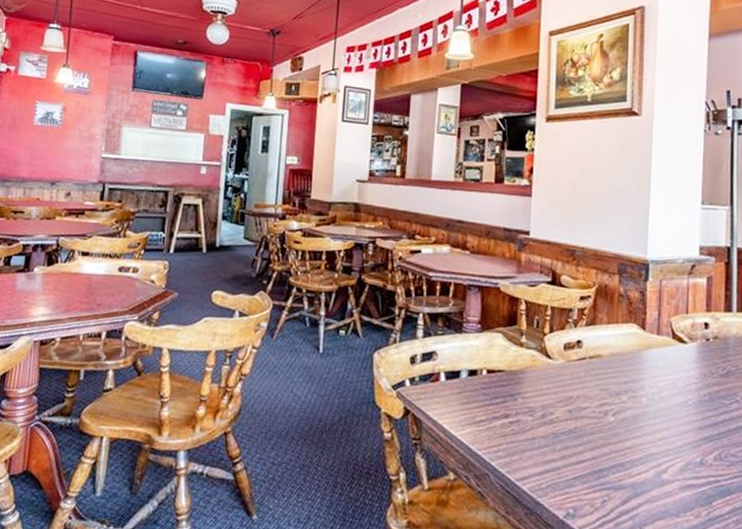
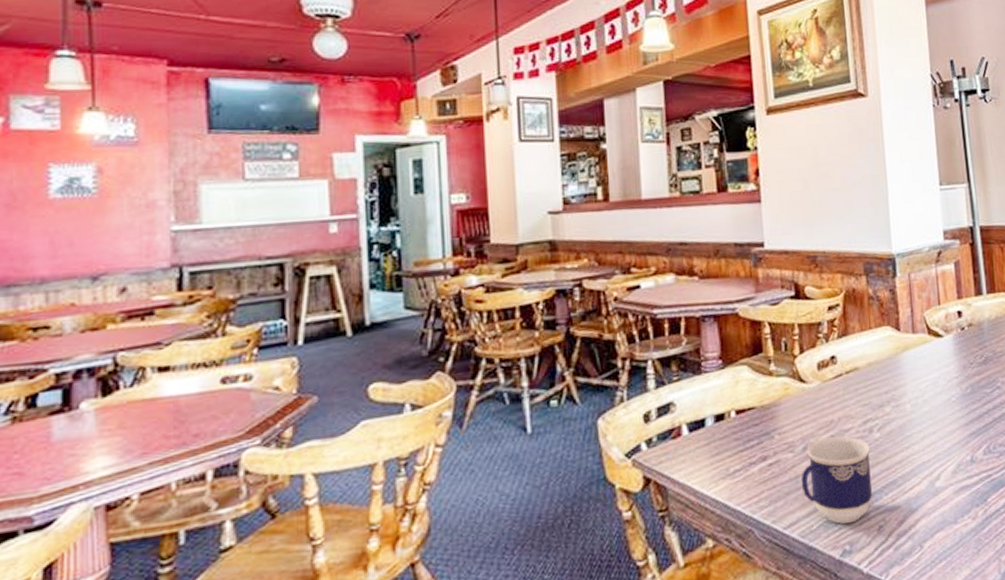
cup: none [536,410,604,490] -> present [801,436,872,524]

